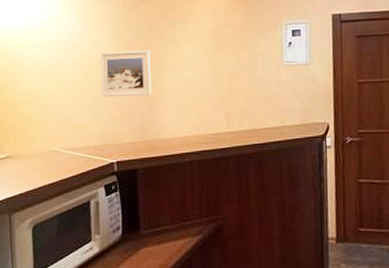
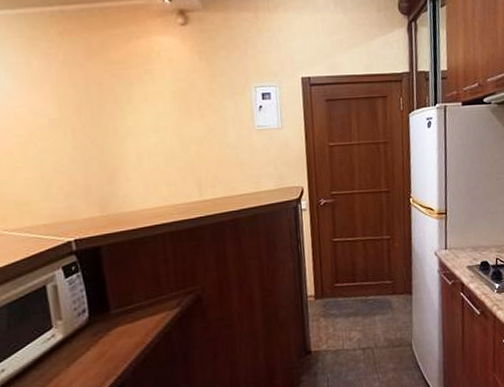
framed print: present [100,50,152,97] -> none [41,114,110,169]

